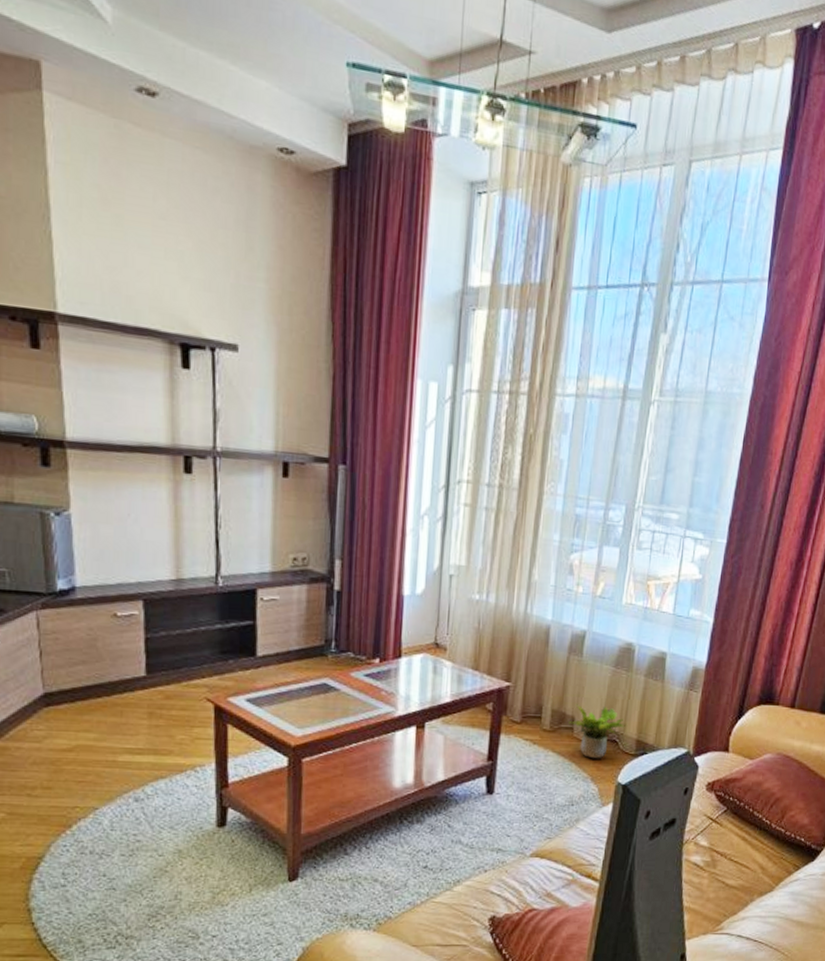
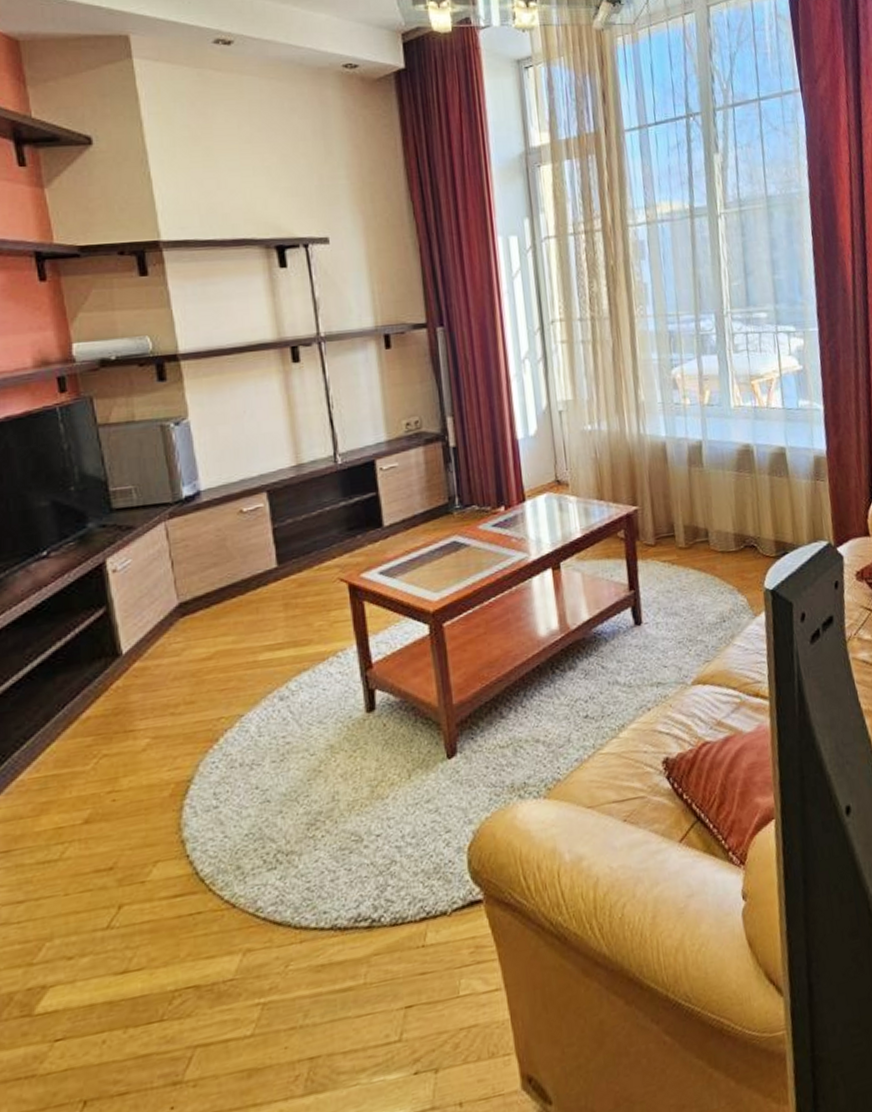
potted plant: present [568,704,627,759] -> none [703,513,762,569]

